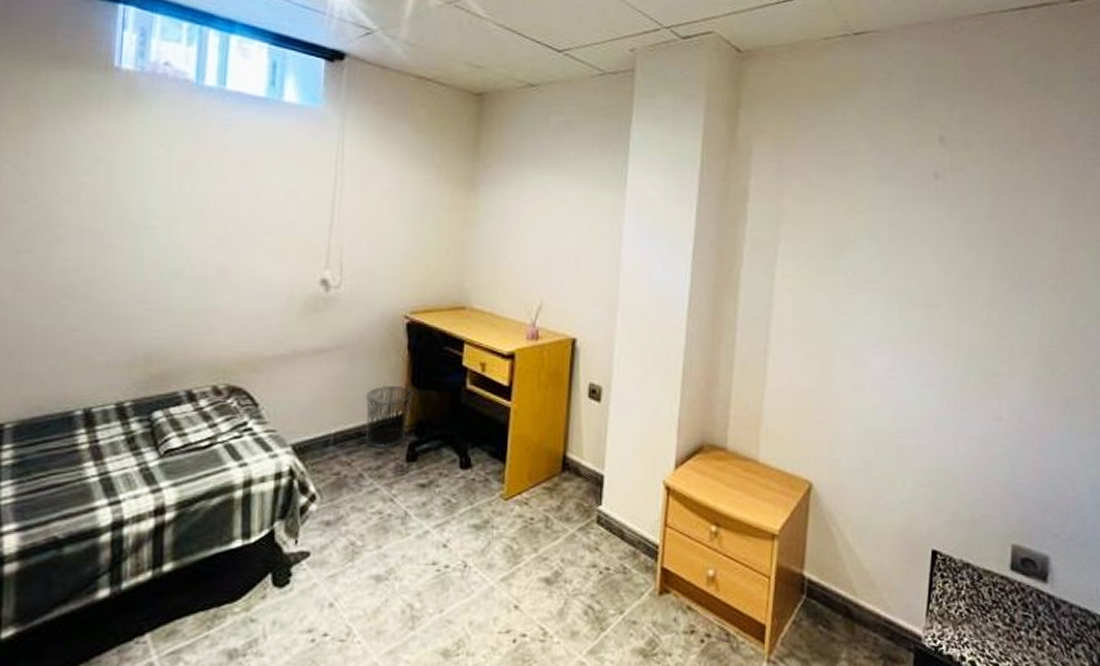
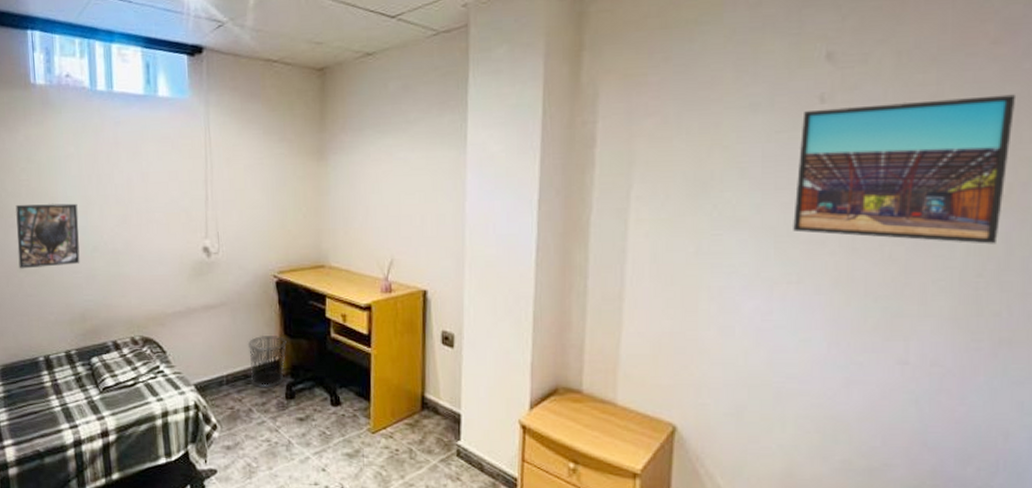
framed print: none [62,212,159,295] -> present [16,203,80,269]
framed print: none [913,185,1075,314] -> present [793,94,1017,244]

